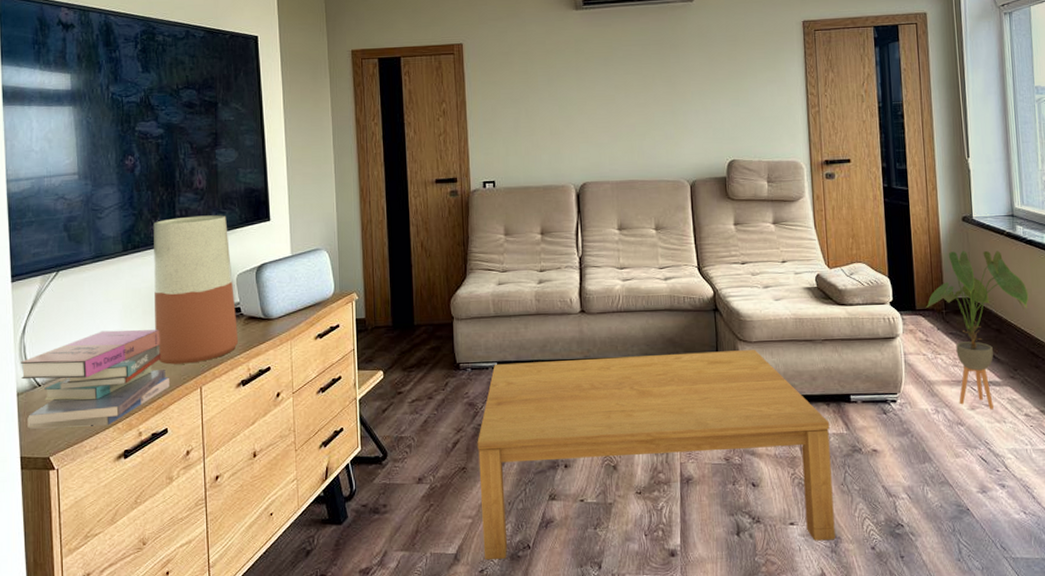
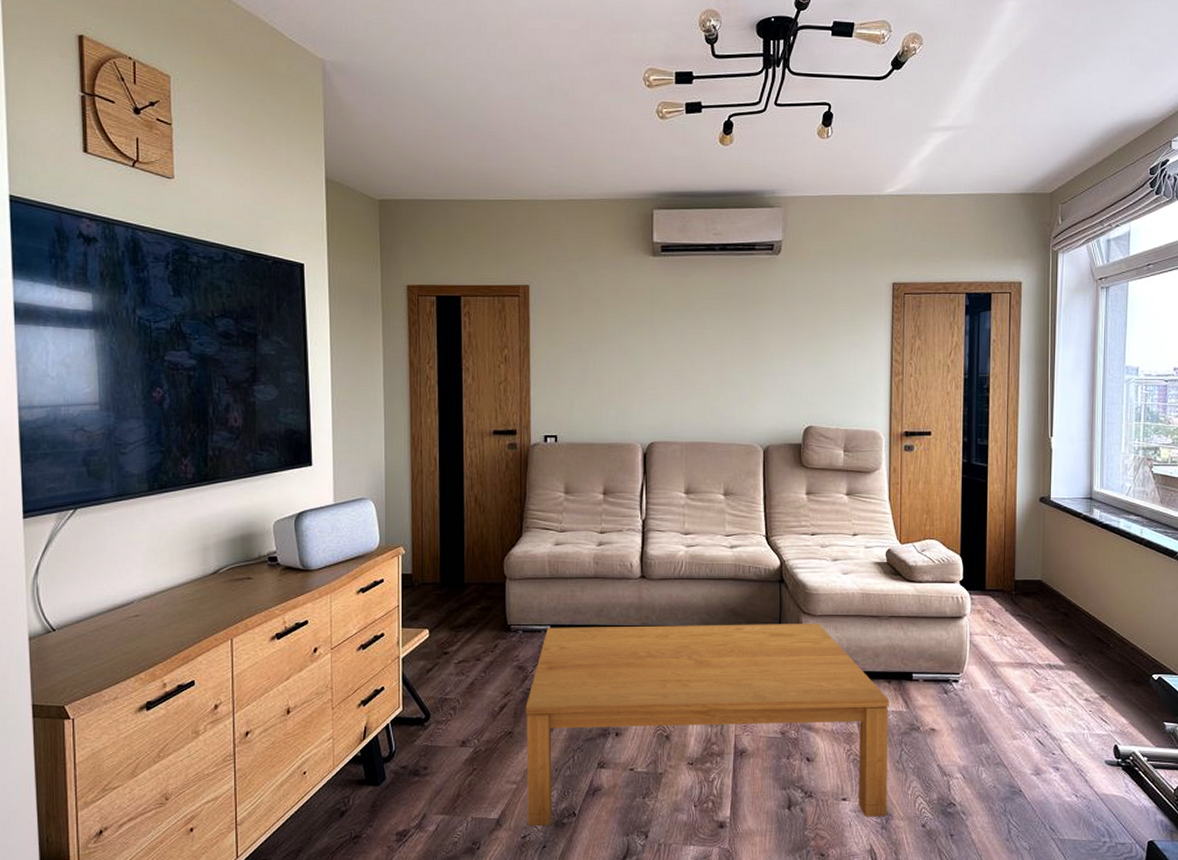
books: present [20,329,169,429] -> none [32,575,197,676]
vase: present [153,215,239,365] -> none [183,456,274,614]
house plant: present [926,251,1029,410] -> none [996,532,1100,693]

